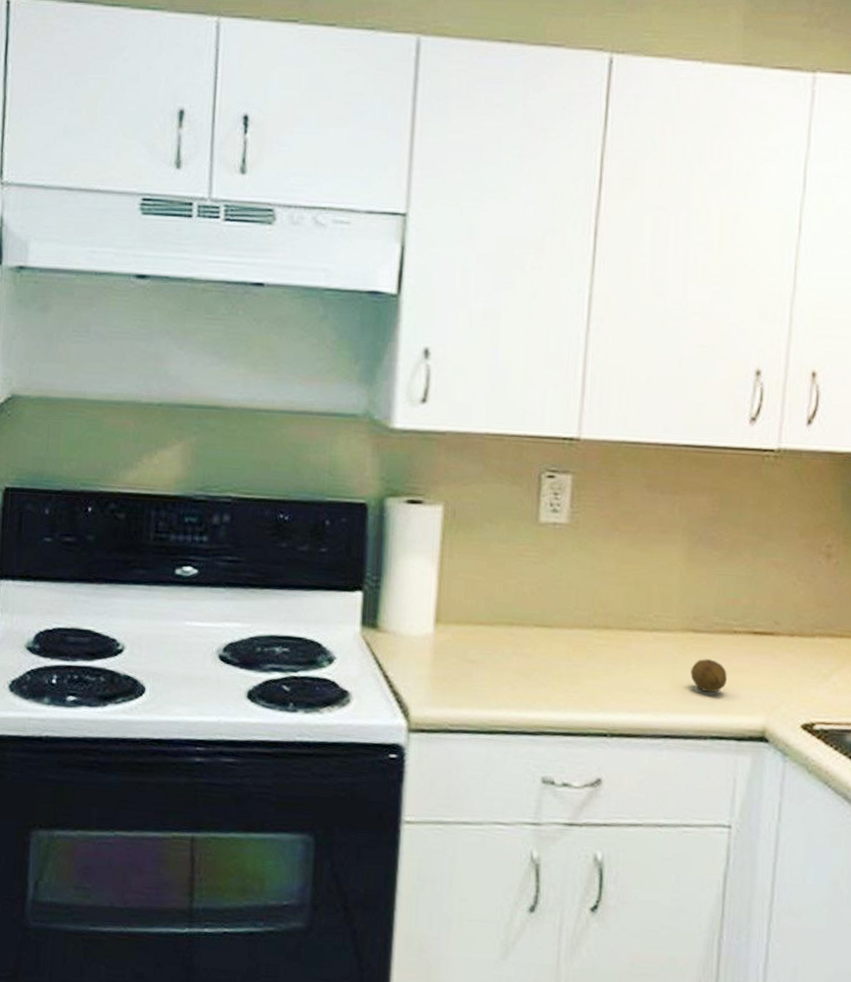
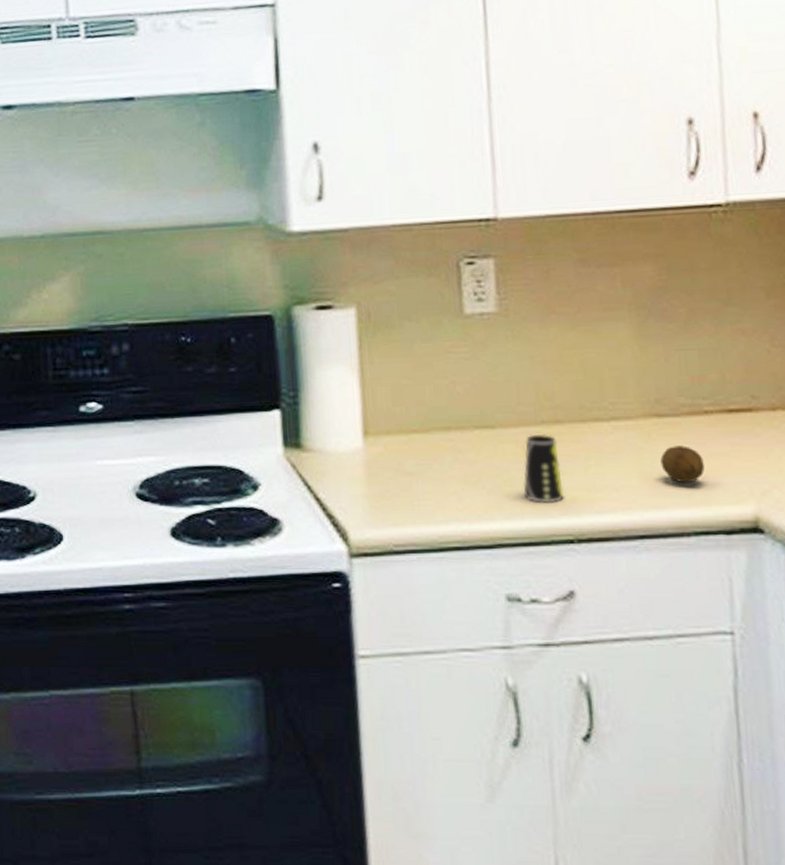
cup: none [569,637,605,700] -> present [523,434,565,504]

